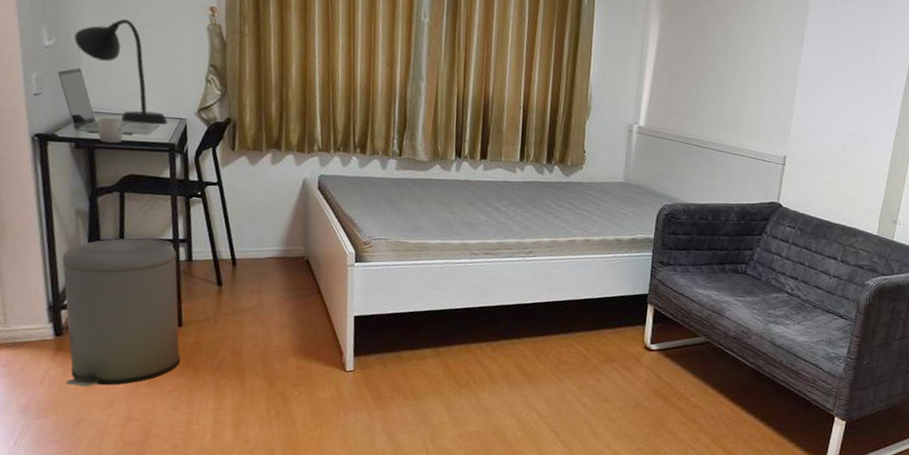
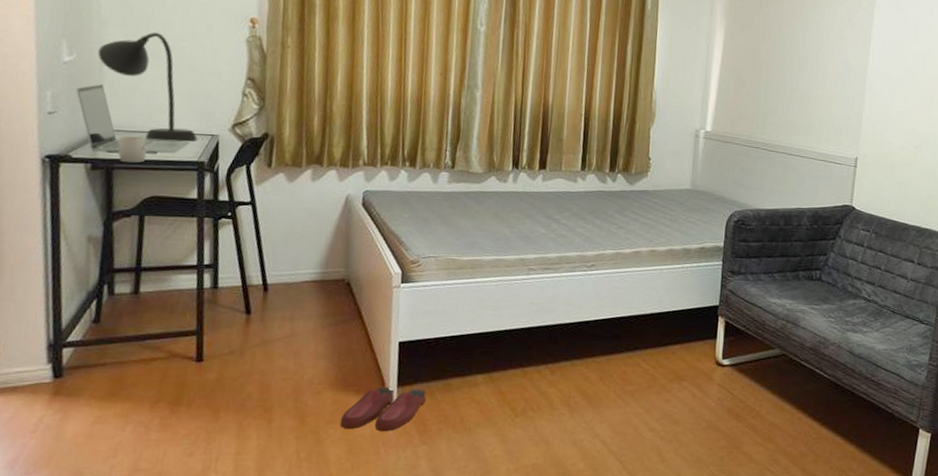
pedal bin: present [61,238,180,387] -> none [63,265,201,435]
slippers: none [304,355,380,396] -> present [340,386,426,431]

